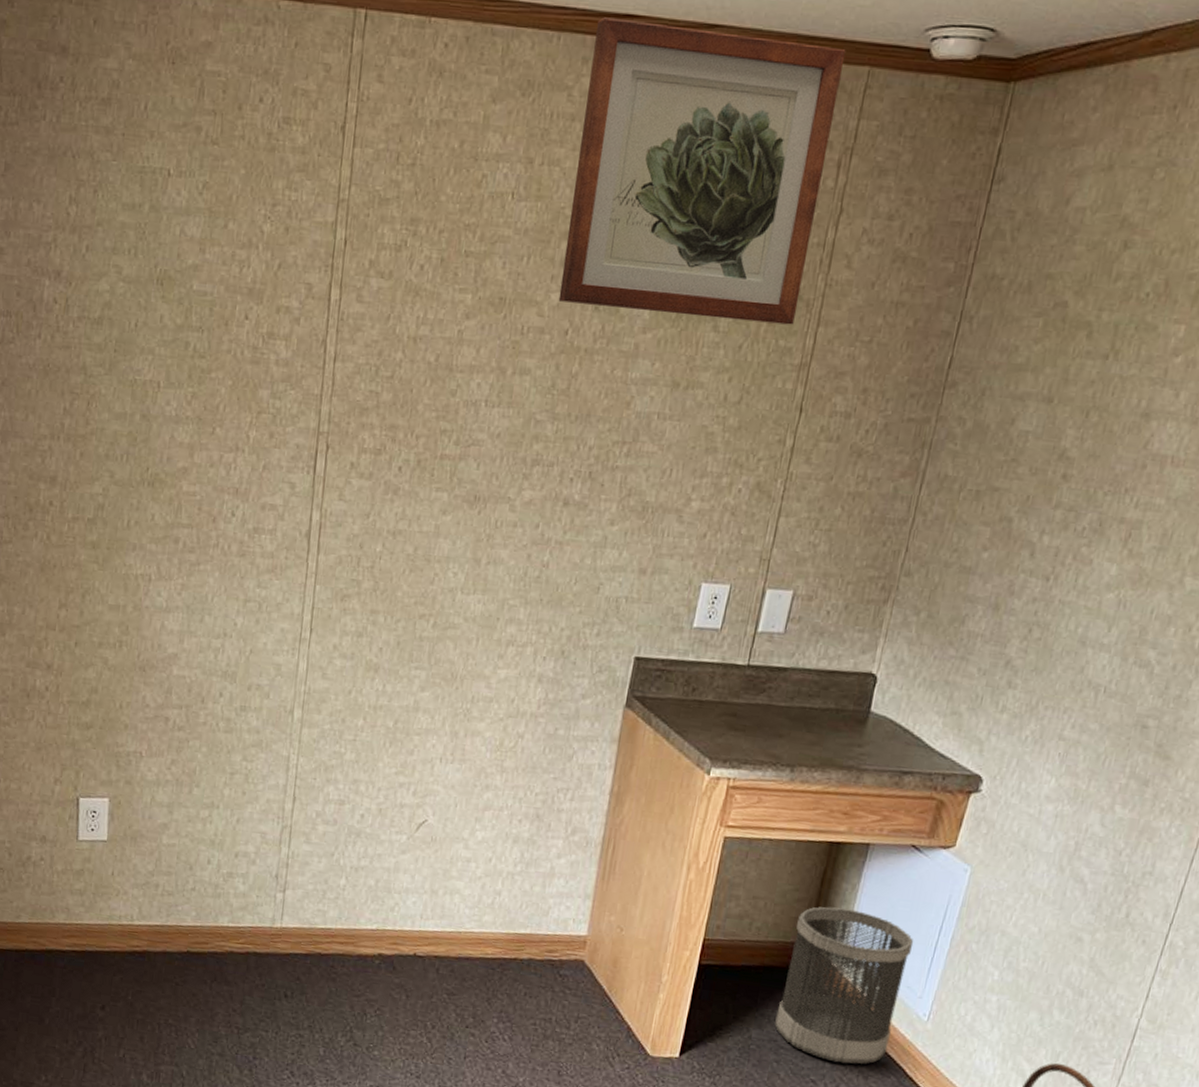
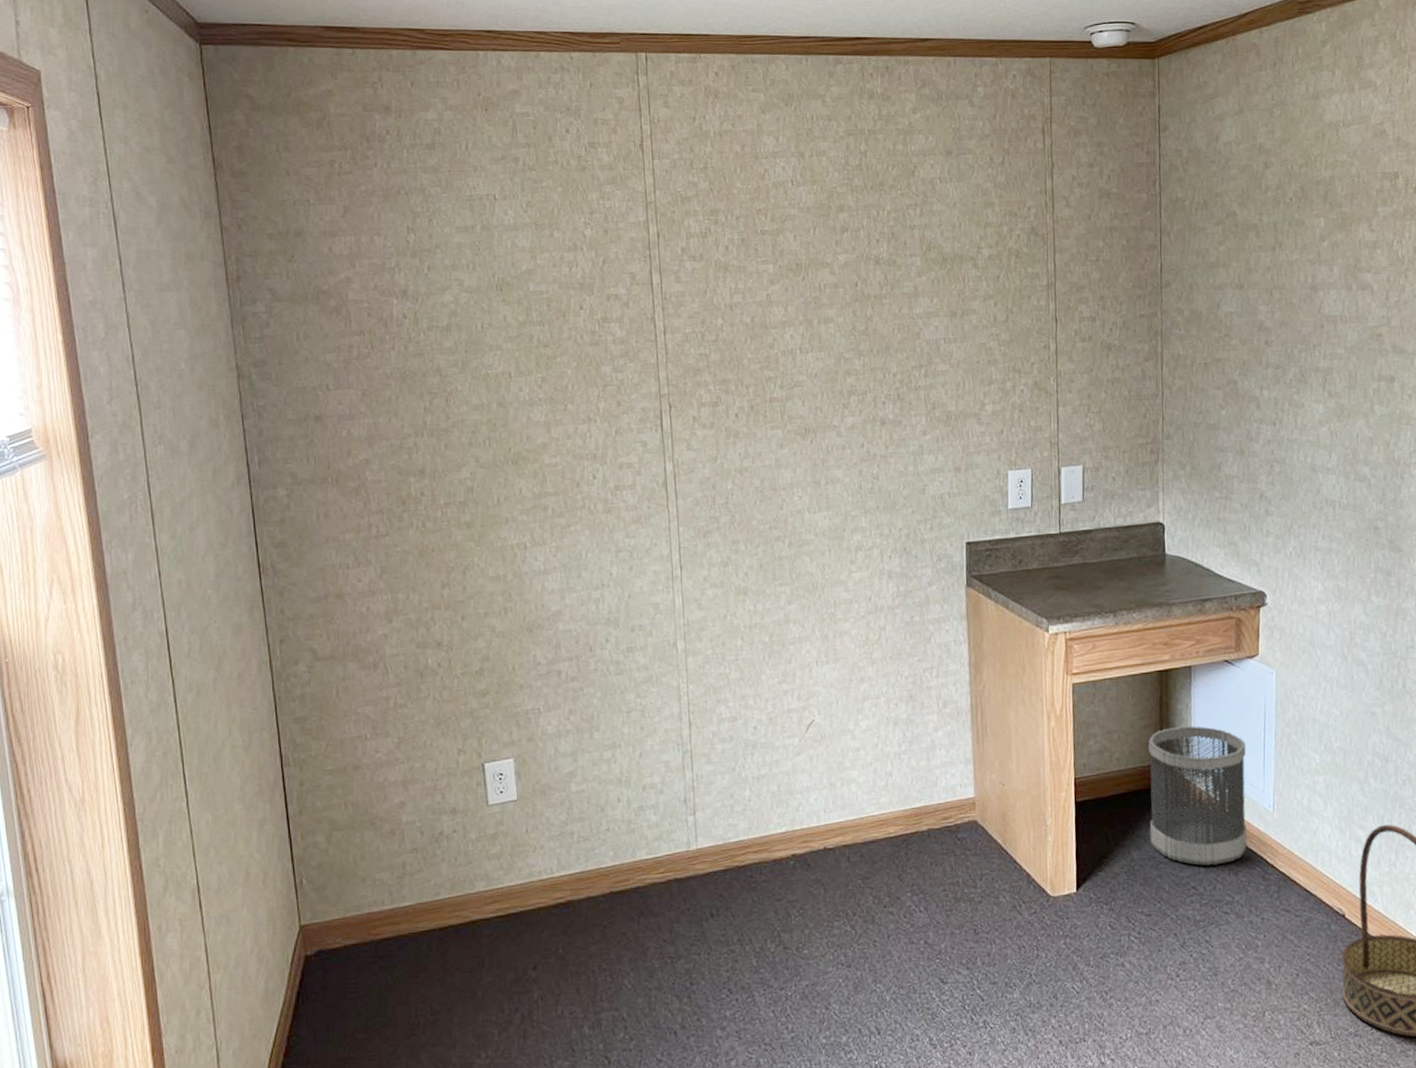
wall art: present [558,17,846,325] -> none [835,41,1036,261]

